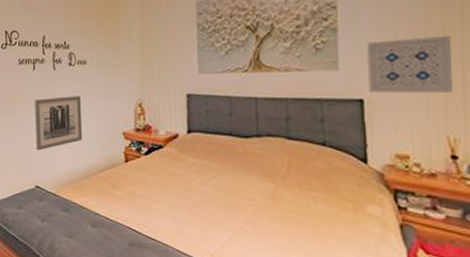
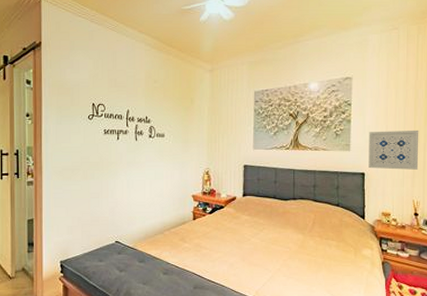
wall art: present [34,96,83,151] -> none [117,164,159,211]

